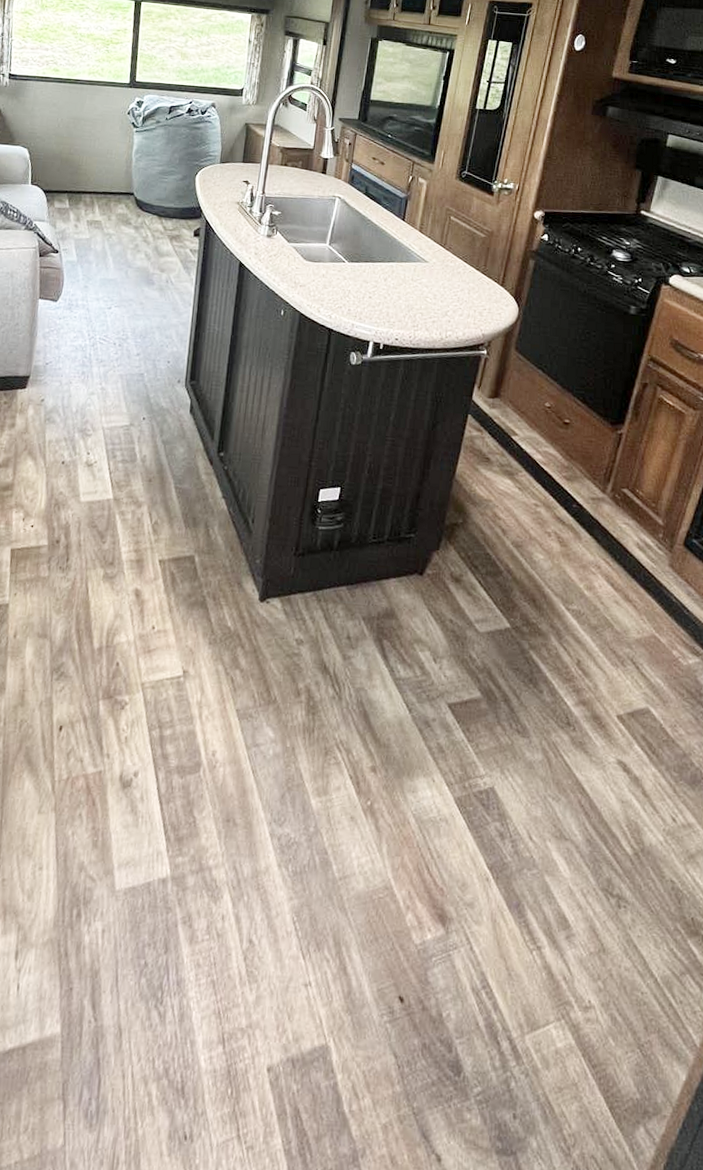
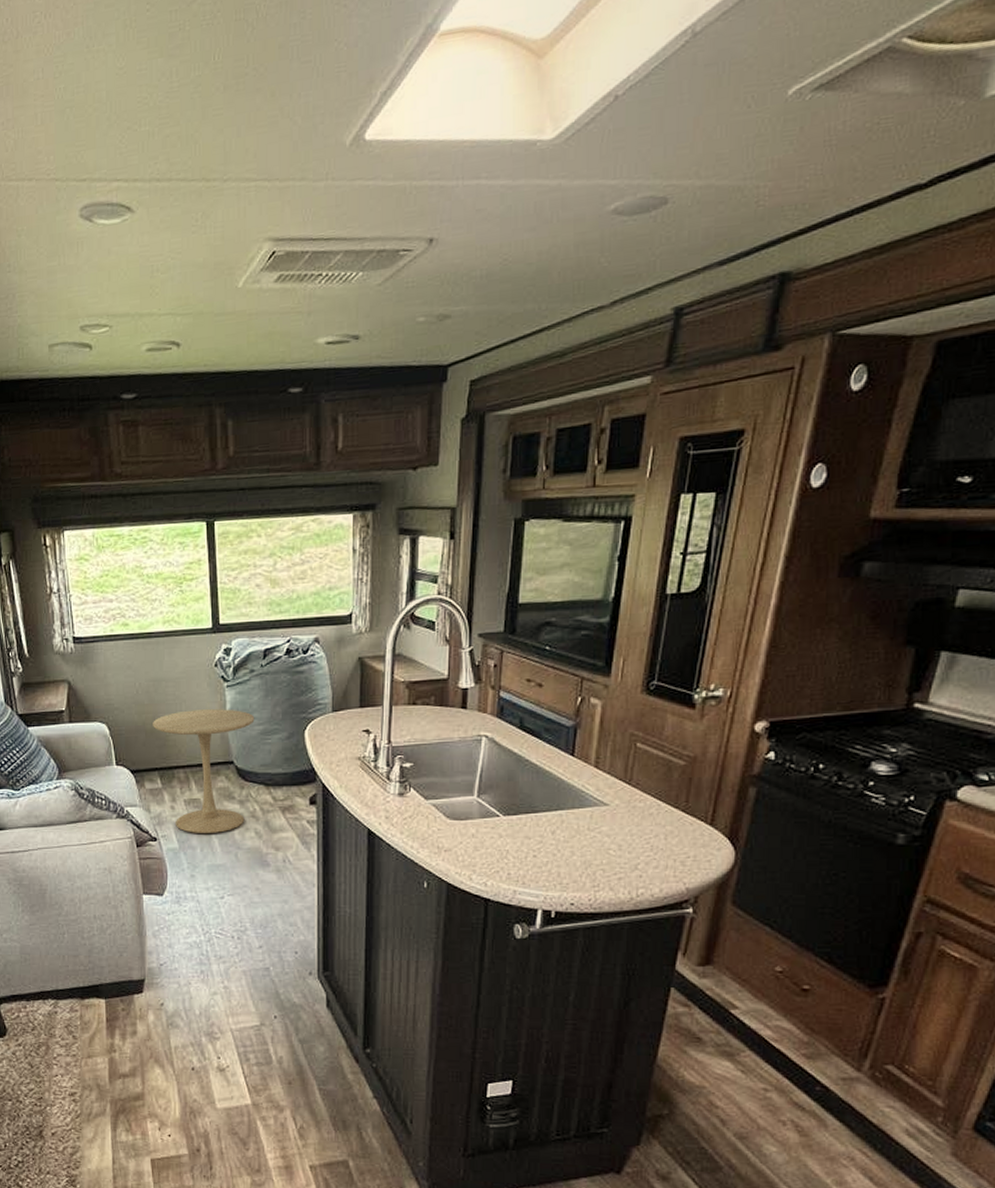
side table: none [68,146,156,252] -> present [153,709,255,834]

